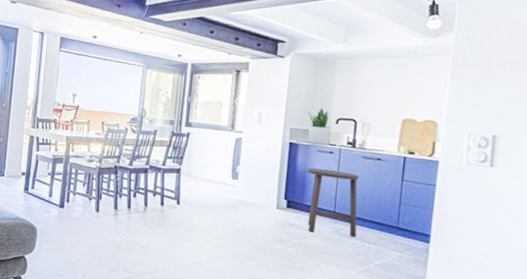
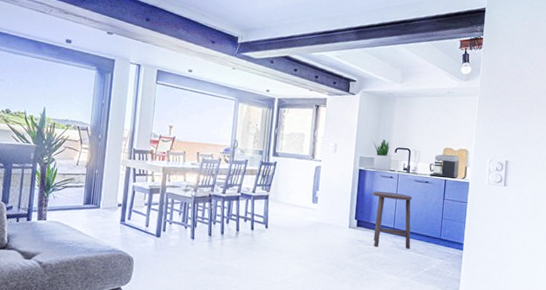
coffee maker: none [382,126,425,157] -> present [429,154,459,179]

